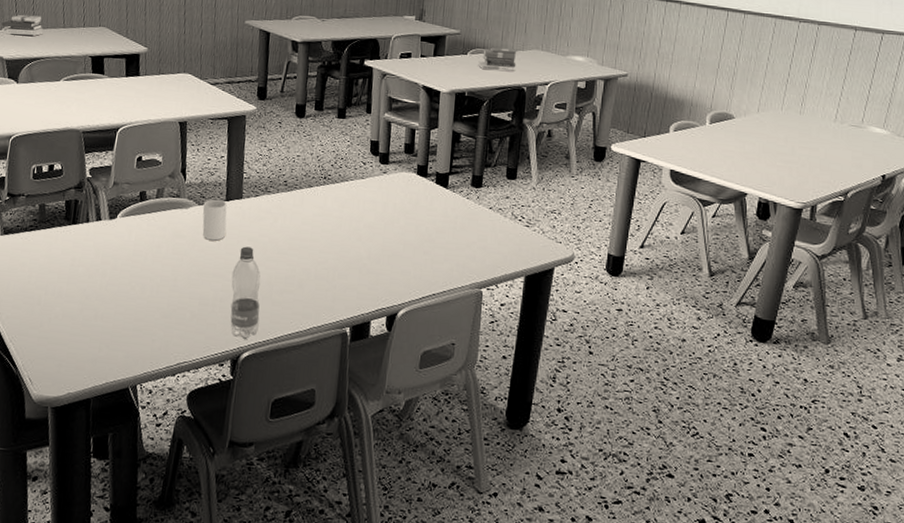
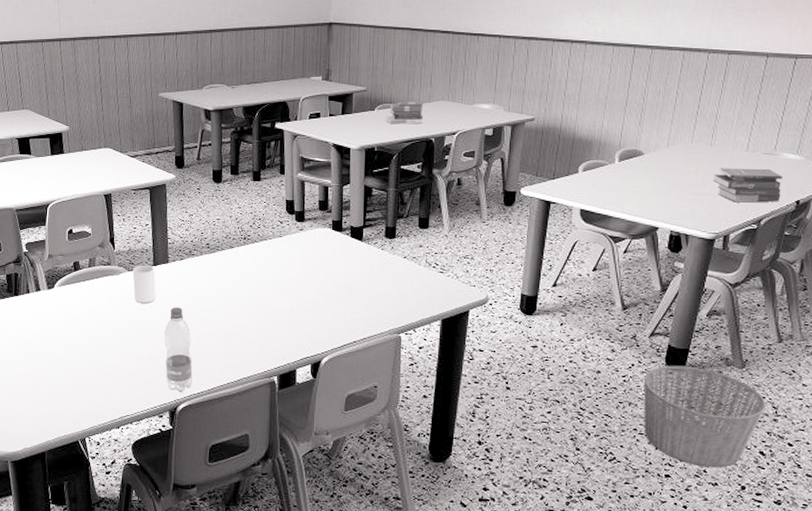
basket: none [728,337,850,449] -> present [643,365,766,468]
books: none [802,137,869,175] -> present [713,168,782,203]

